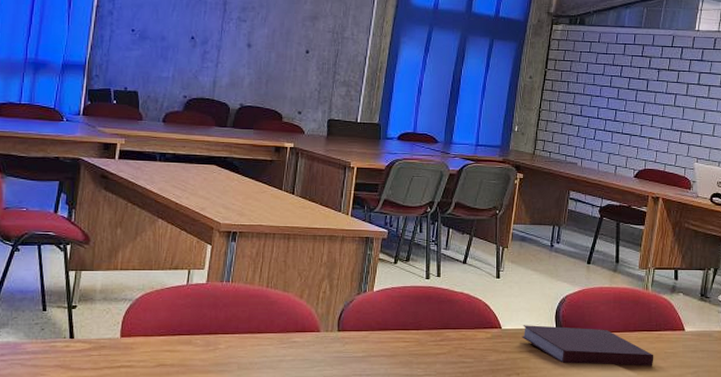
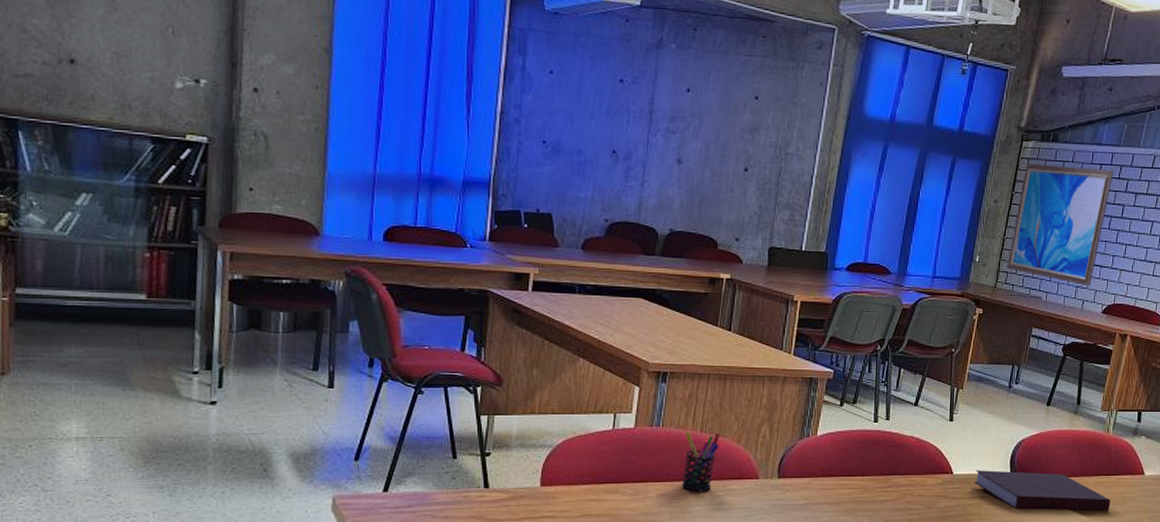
pen holder: none [249,286,284,344] -> present [682,431,720,492]
wall art: none [544,44,637,153] -> present [1007,163,1114,286]

